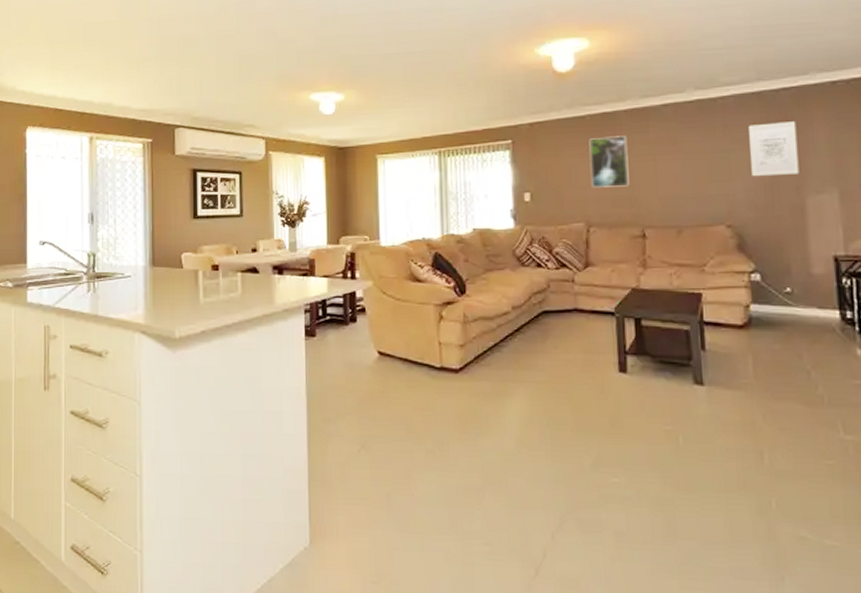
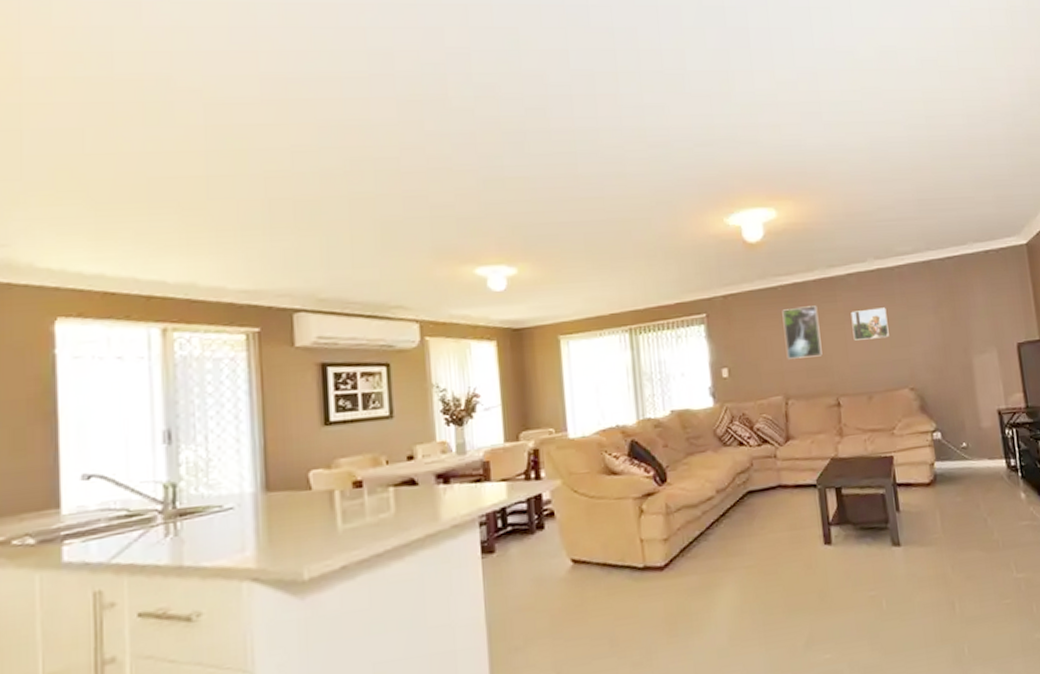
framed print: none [663,140,706,173] -> present [851,307,889,341]
wall art: present [749,121,799,177] -> none [922,288,966,341]

